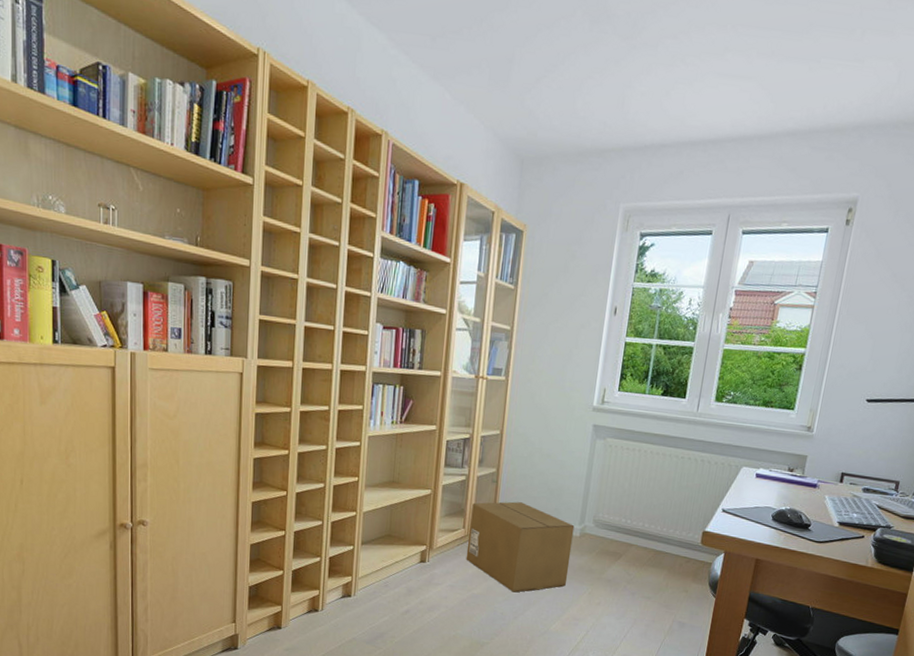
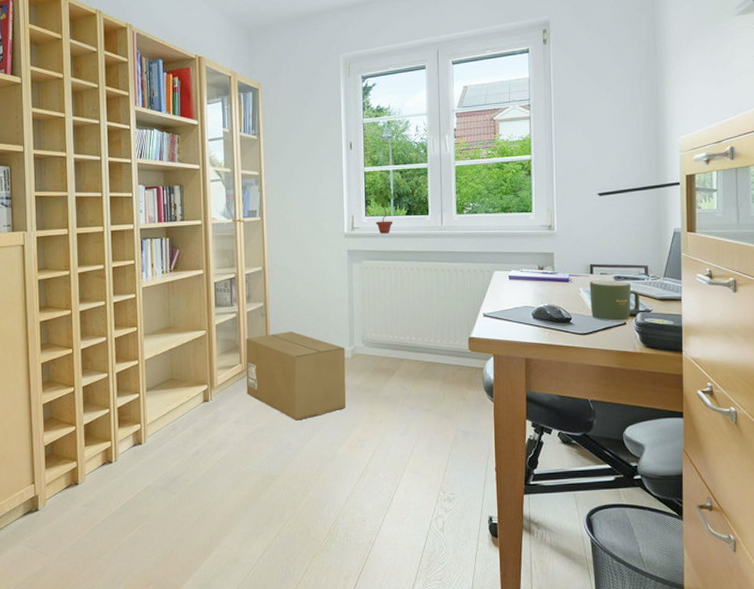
potted plant: none [628,361,652,413] -> present [373,186,394,234]
mug: none [831,489,884,535] -> present [589,280,639,322]

